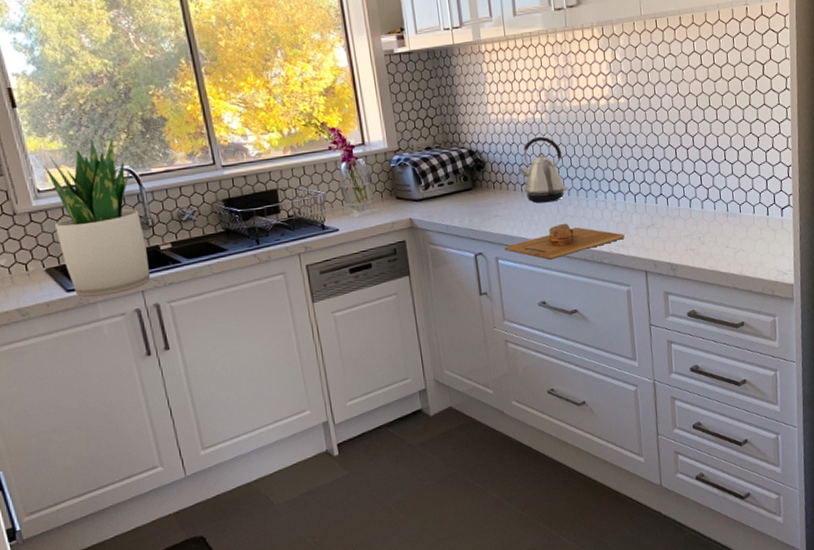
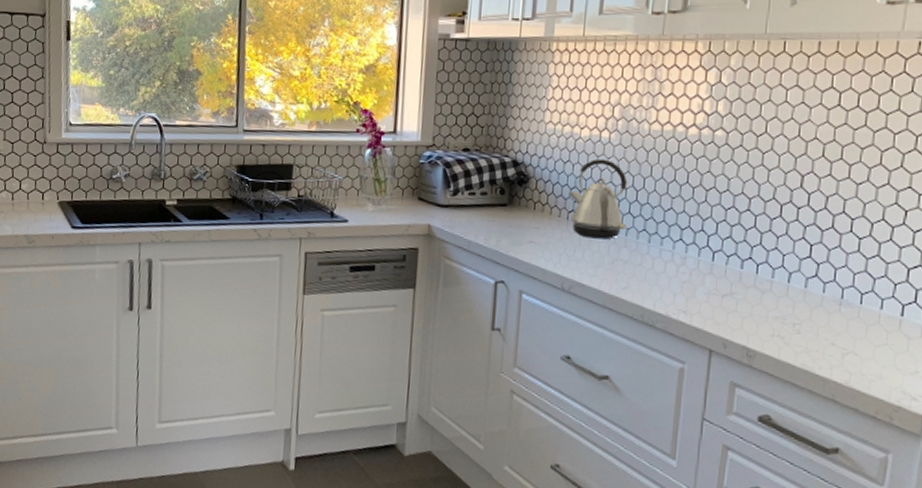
planter: present [44,138,150,298] -> none [76,82,157,241]
cutting board: present [504,223,625,261] -> none [532,267,690,309]

